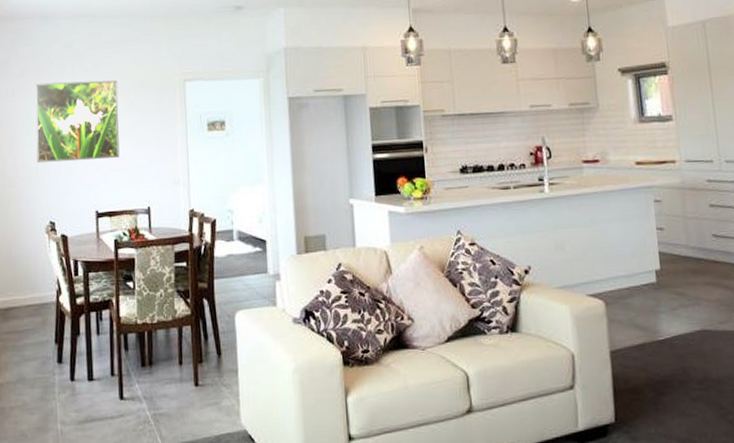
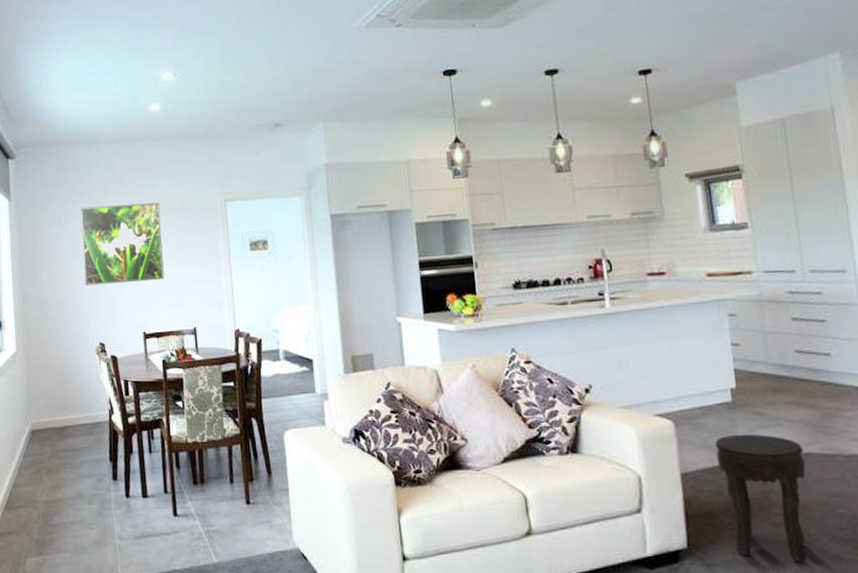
side table: none [641,313,721,434] -> present [715,434,807,563]

